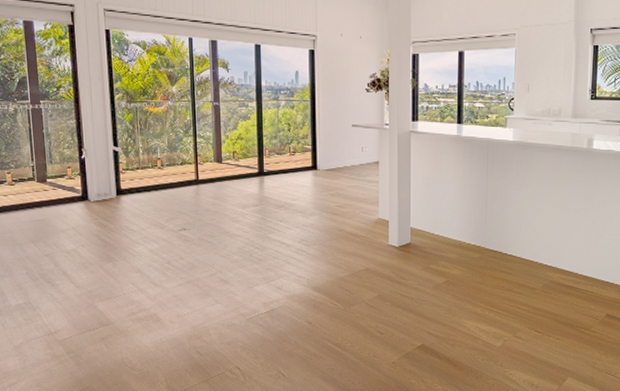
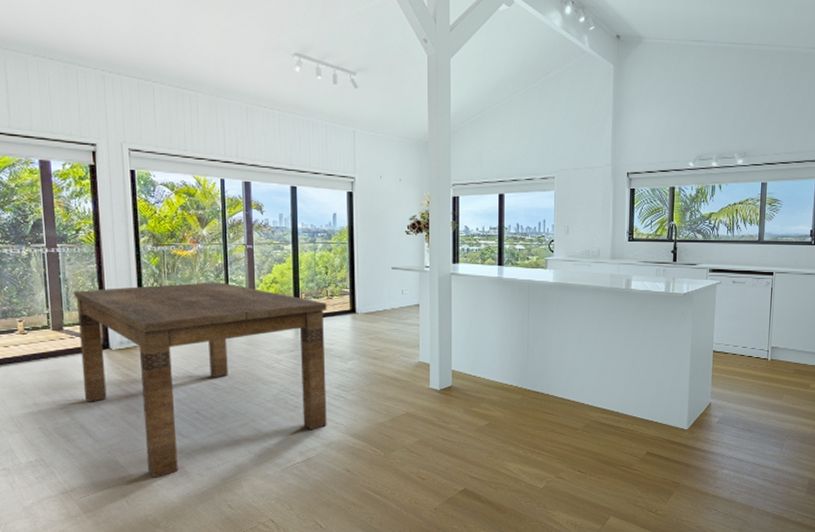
dining table: none [56,137,290,324] -> present [74,282,327,479]

